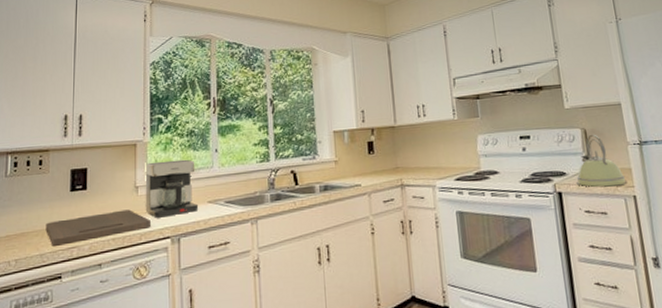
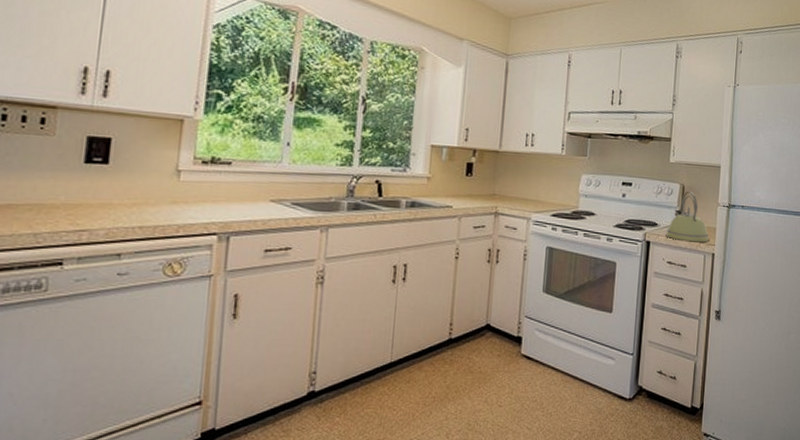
cutting board: present [45,209,151,246] -> none [43,195,193,227]
coffee maker: present [145,159,198,218] -> none [187,144,260,211]

